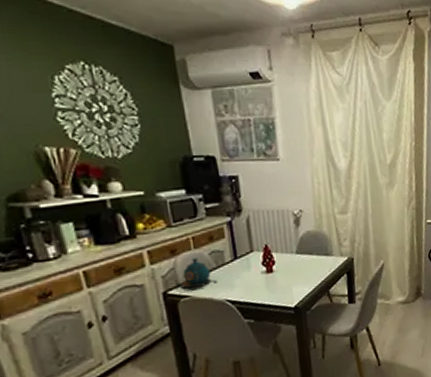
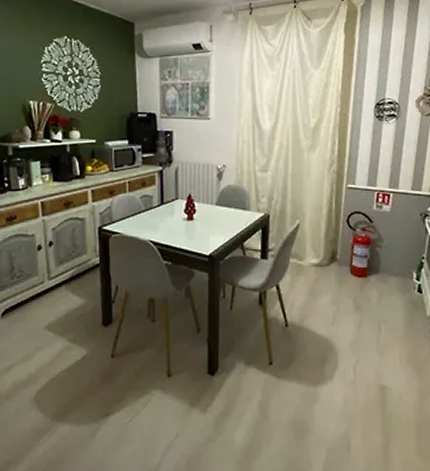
teapot: present [174,258,217,290] -> none [109,200,144,227]

